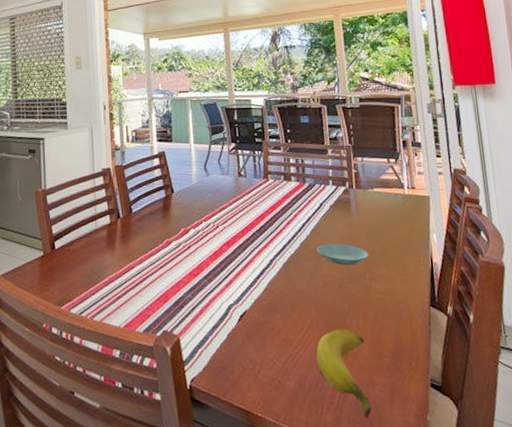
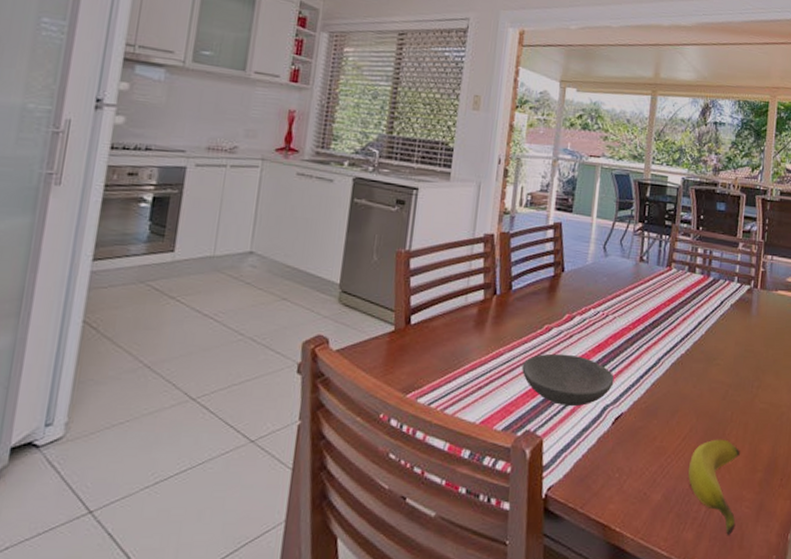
bowl: none [151,263,234,308] -> present [522,353,615,407]
saucer: present [317,243,369,266] -> none [709,346,761,371]

